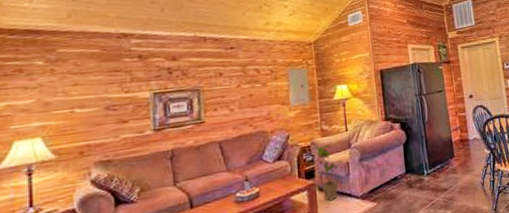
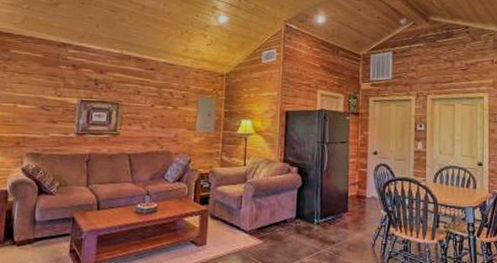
house plant: present [314,145,345,201] -> none [212,175,239,230]

